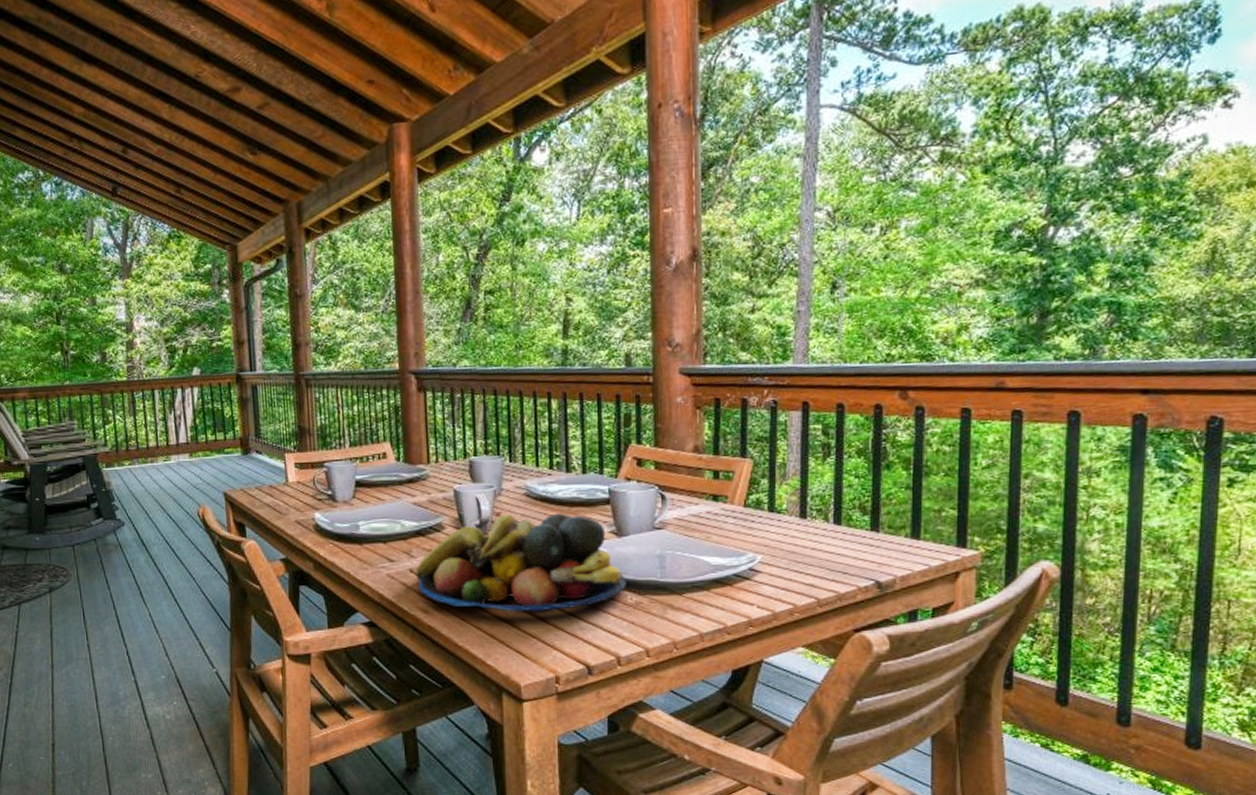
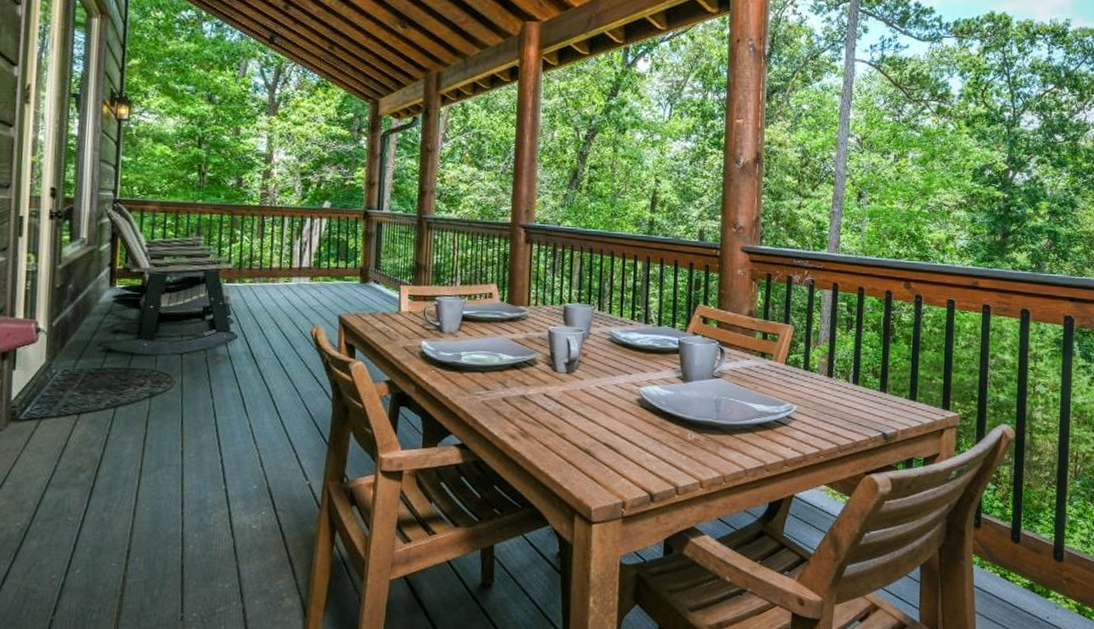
fruit bowl: present [415,513,627,612] -> none [507,354,688,443]

